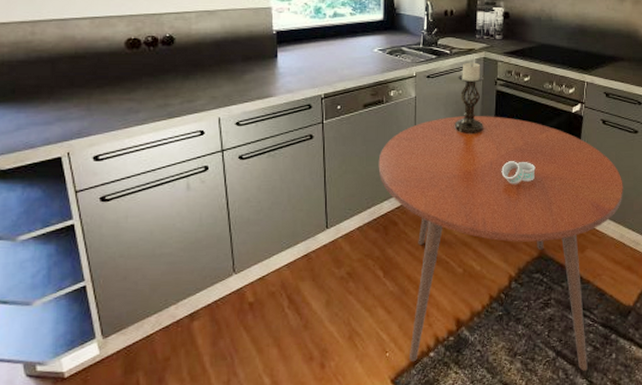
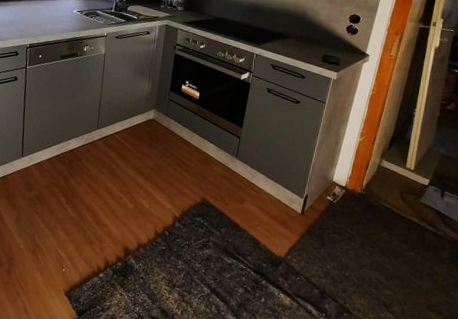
dining table: present [378,116,623,371] -> none [68,73,283,309]
candle holder: present [454,61,485,135] -> none [136,27,165,91]
napkin ring: present [501,161,536,184] -> none [174,116,204,137]

